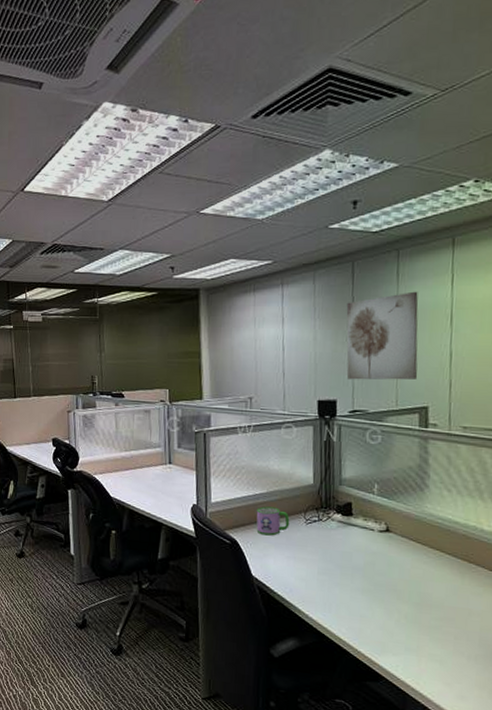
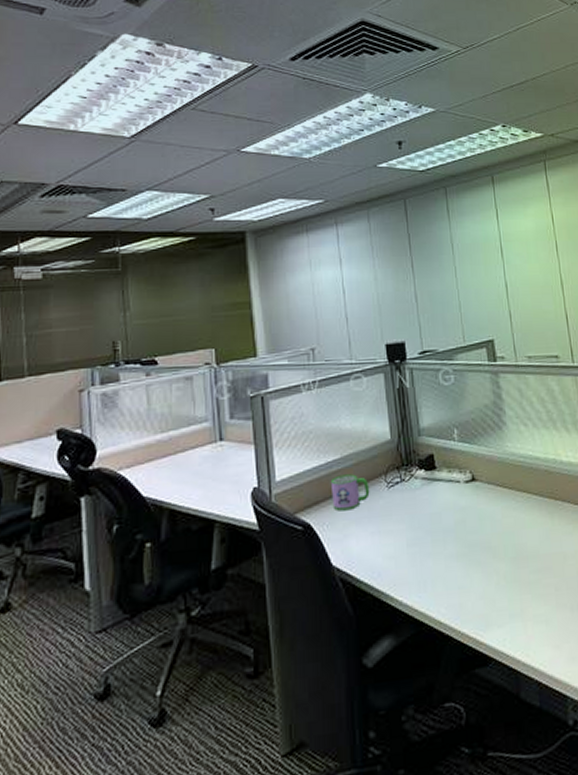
wall art: present [346,291,419,380] -> none [403,226,480,319]

